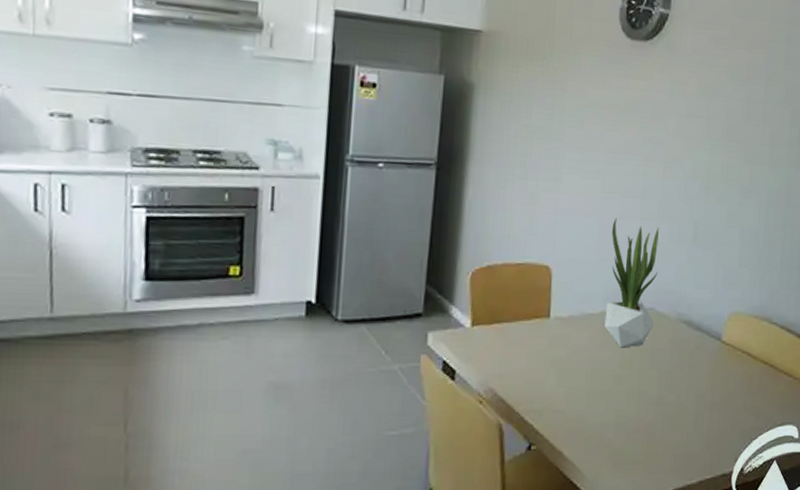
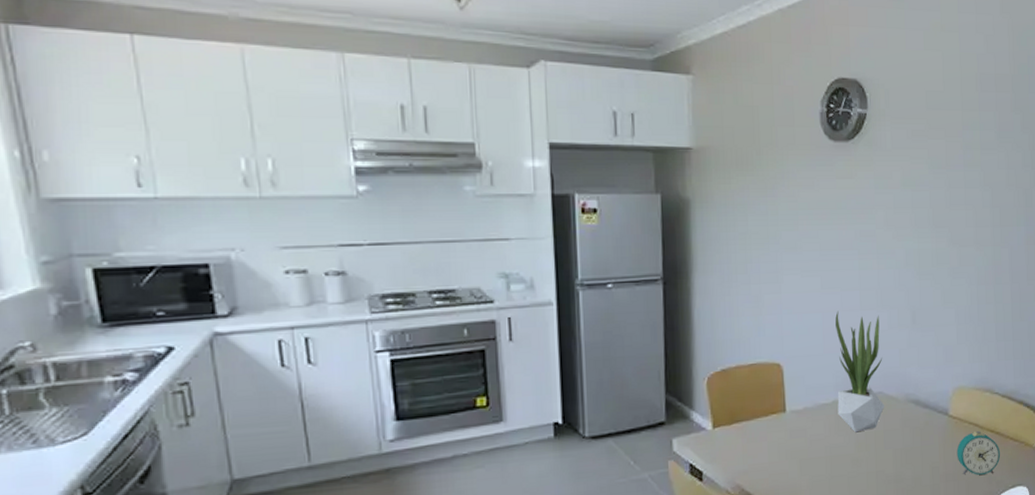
alarm clock: none [725,362,773,409] -> present [956,431,1001,475]

